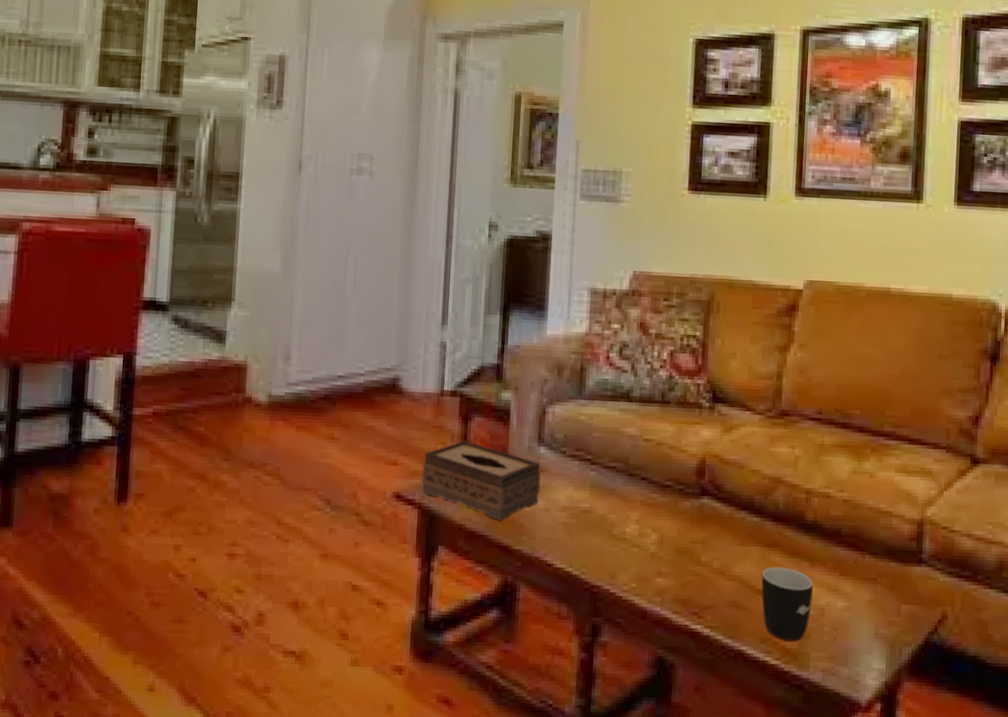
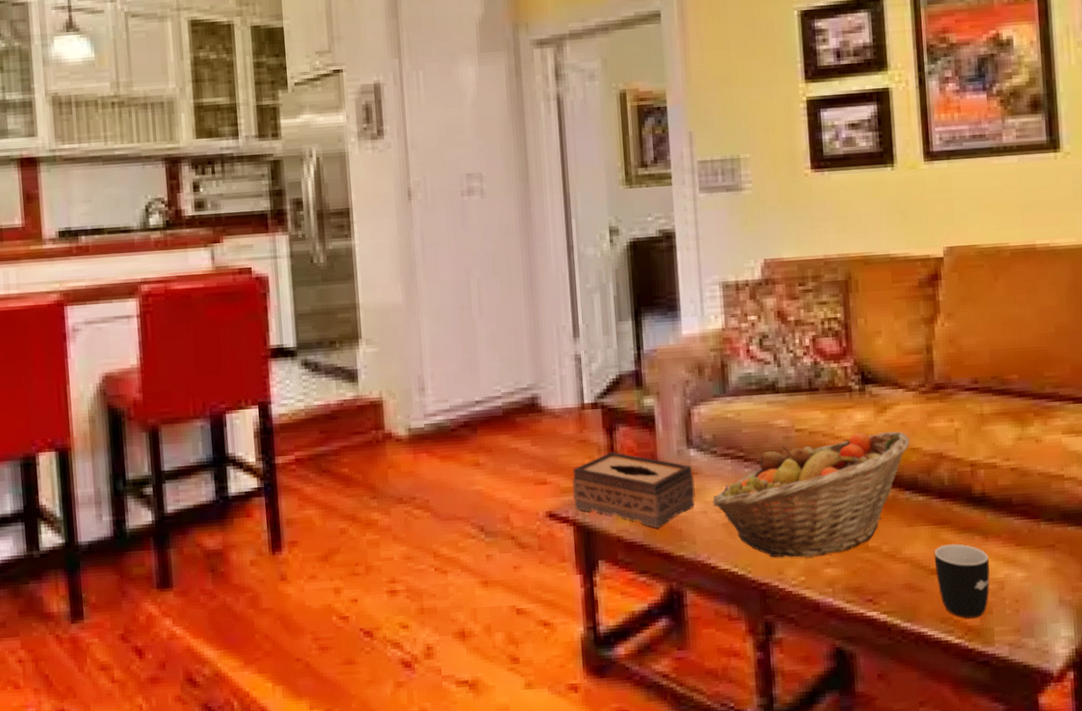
fruit basket: none [556,448,751,566] -> present [713,431,910,558]

